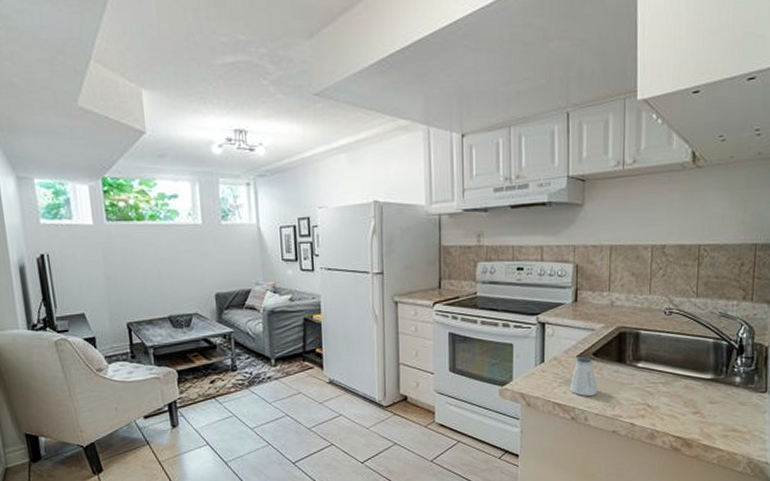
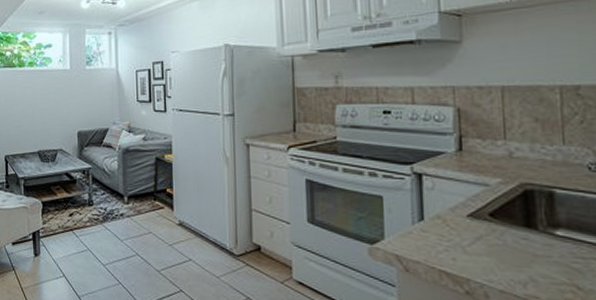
saltshaker: present [569,356,597,396] -> none [460,217,500,267]

